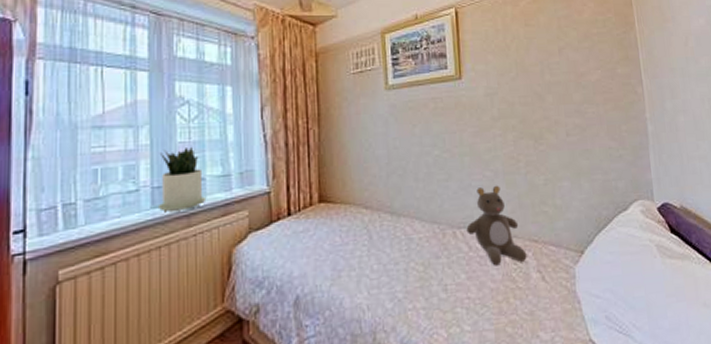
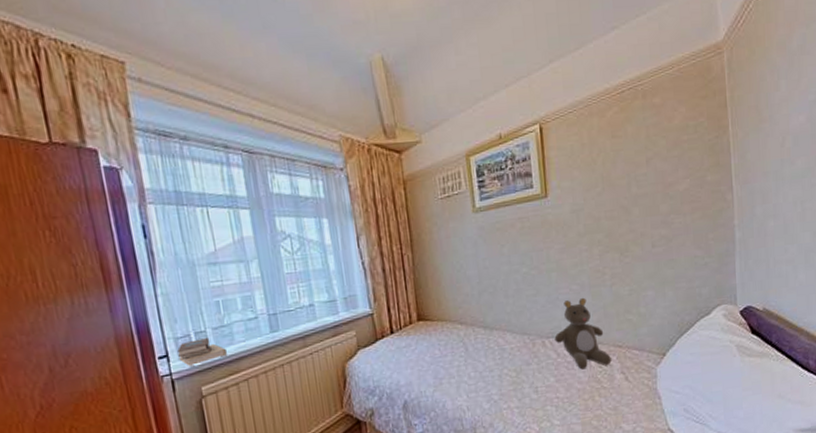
books: none [38,211,96,244] -> present [177,338,227,366]
planter: present [157,146,207,212] -> none [271,276,318,335]

